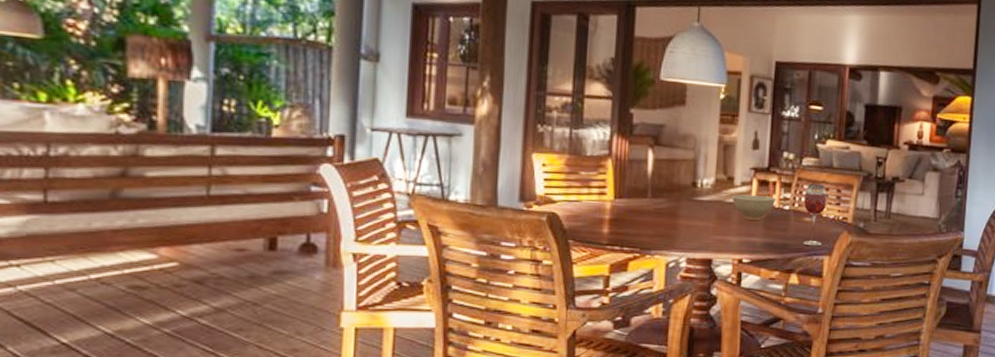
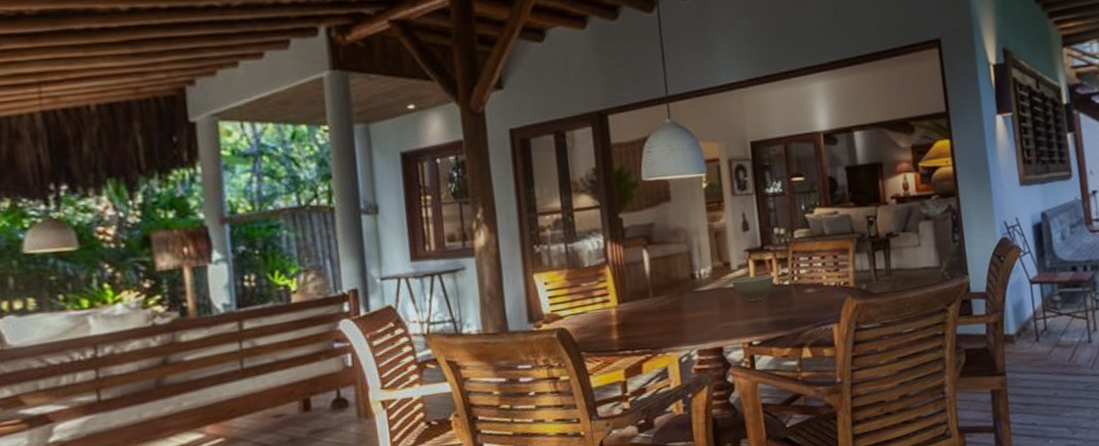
wineglass: present [803,184,828,247] -> none [801,253,829,317]

